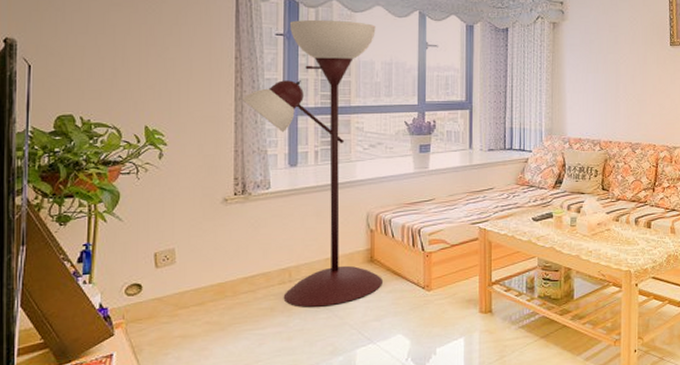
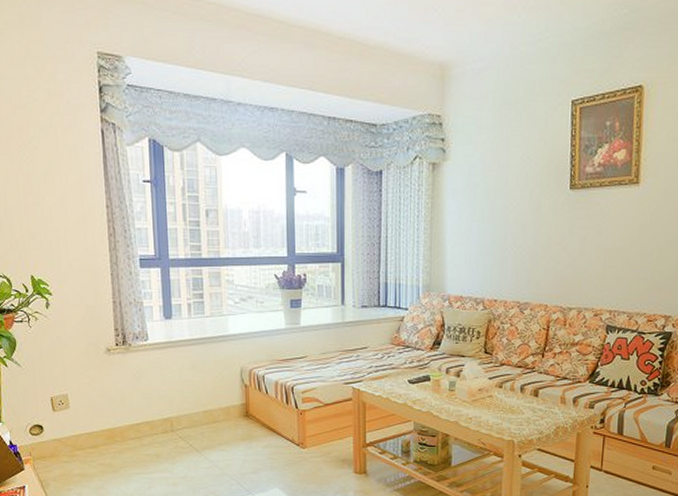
floor lamp: present [241,19,382,307] -> none [115,164,258,457]

